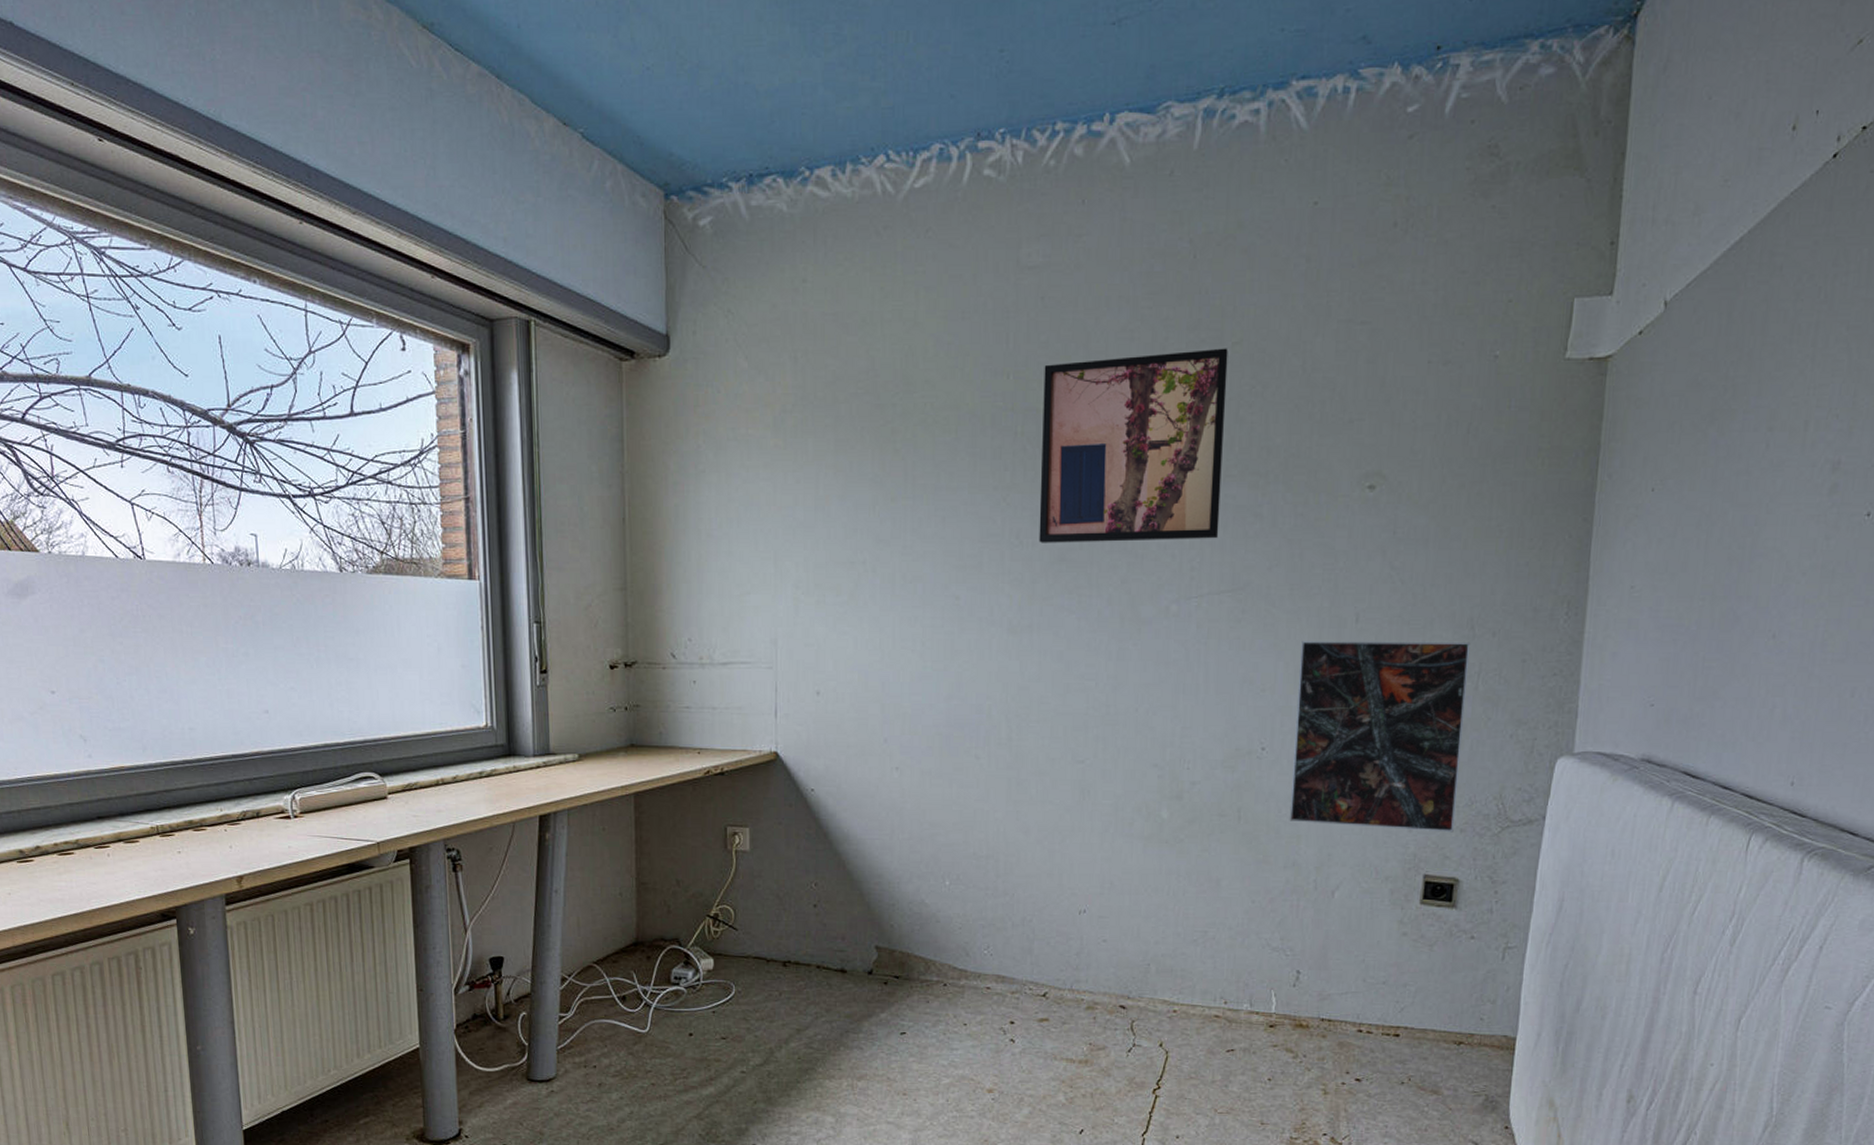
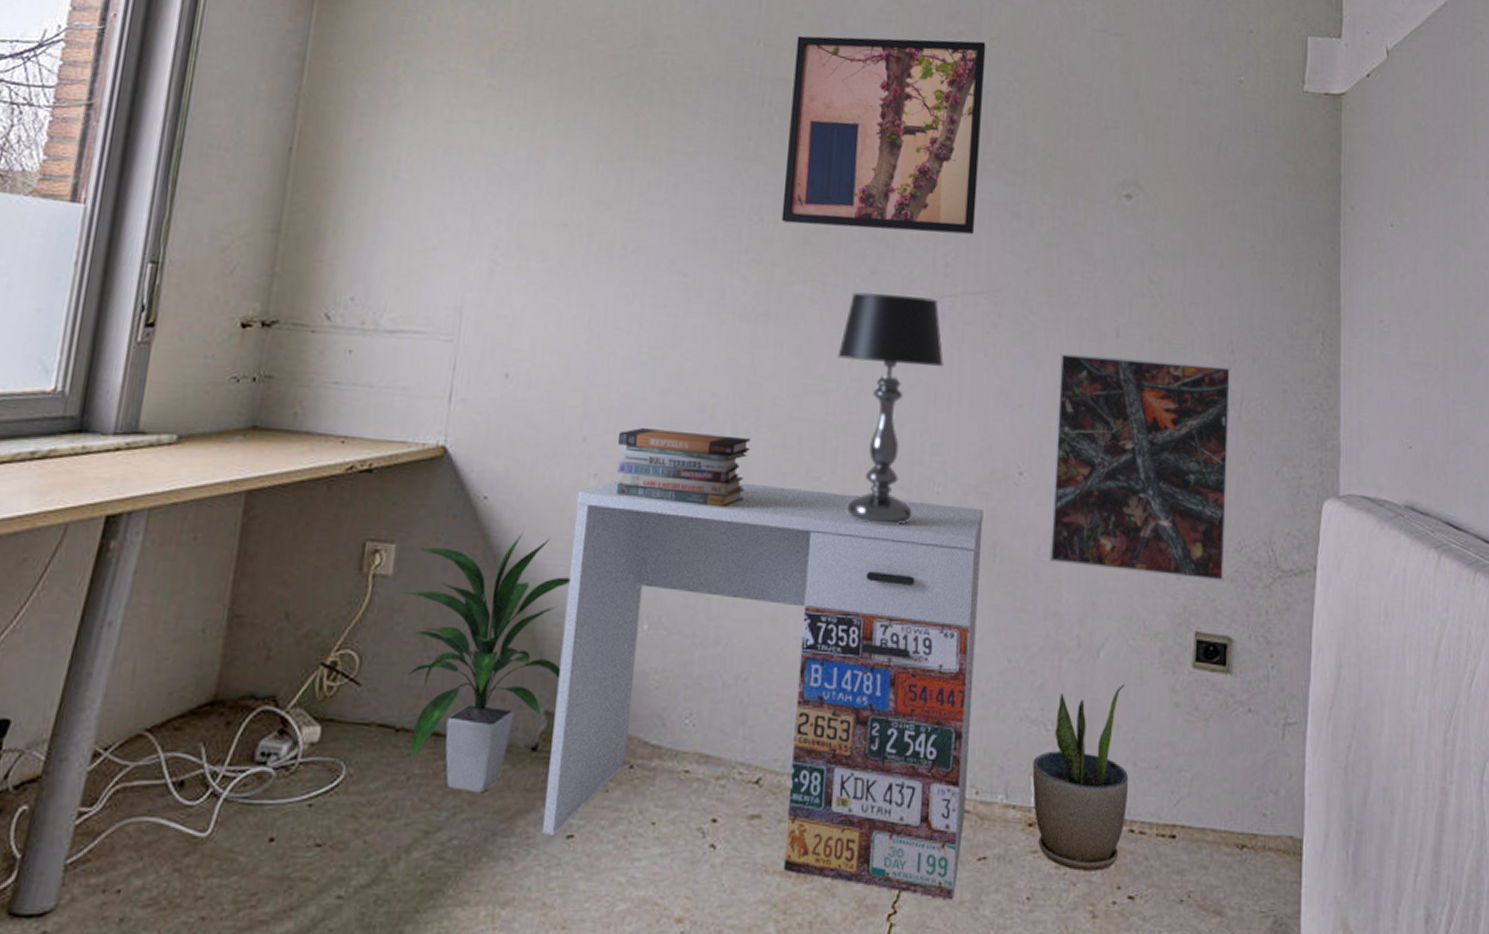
indoor plant: none [759,814,885,1004] -> present [402,530,570,793]
desk: none [881,768,1229,1080] -> present [541,478,984,900]
book stack: none [913,729,1023,789] -> present [616,428,751,508]
table lamp: none [1095,599,1191,797] -> present [837,292,944,525]
potted plant: none [1273,918,1359,1060] -> present [1032,684,1129,871]

